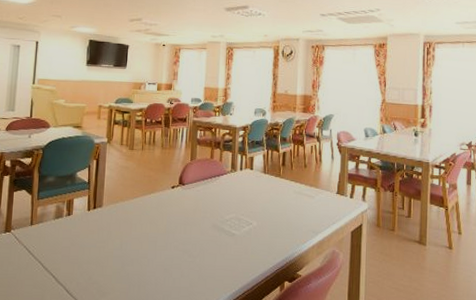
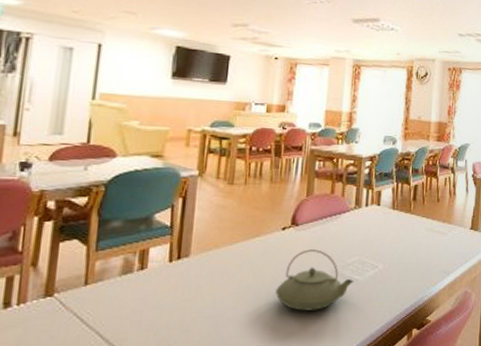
teapot: none [168,205,231,258] -> present [275,249,353,311]

